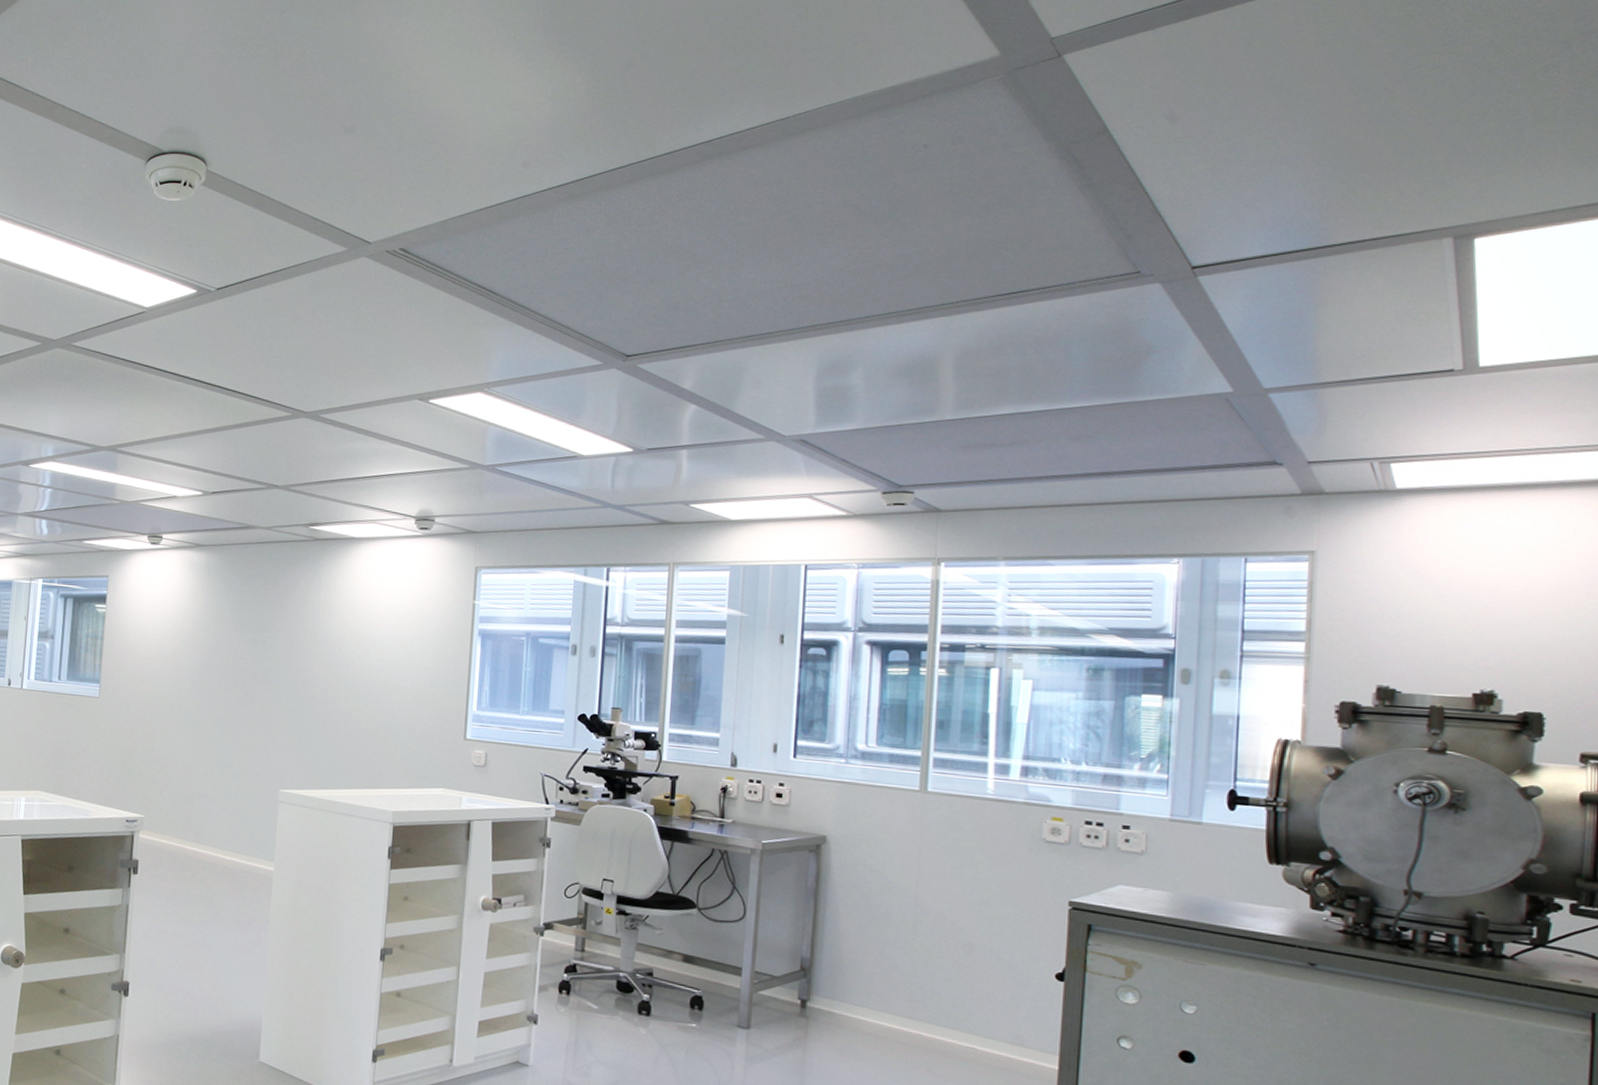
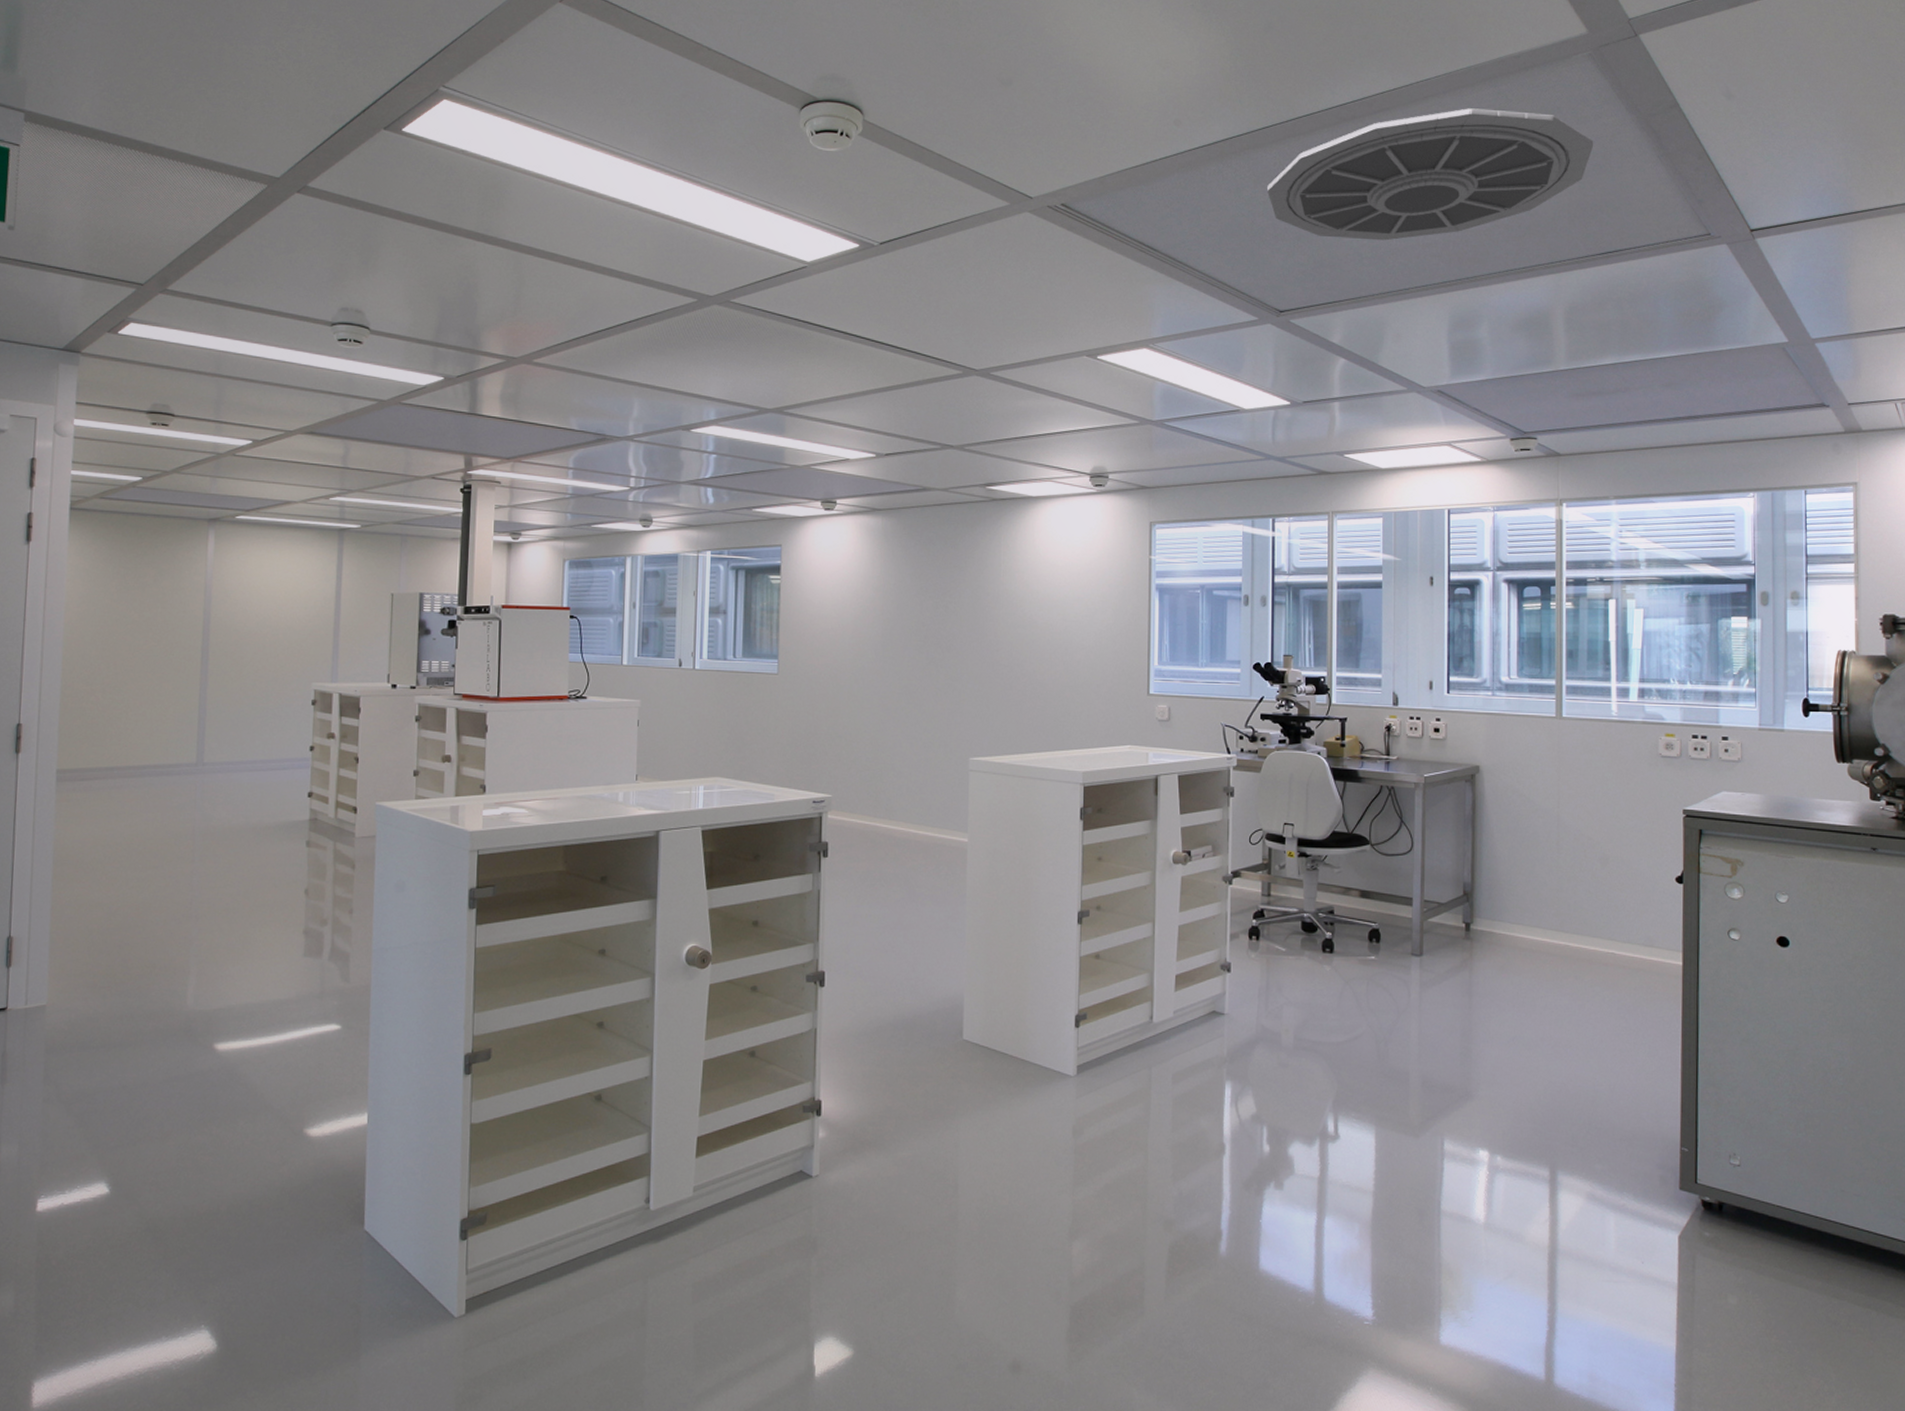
ceiling vent: none [619,141,1001,283] -> present [1267,108,1594,241]

